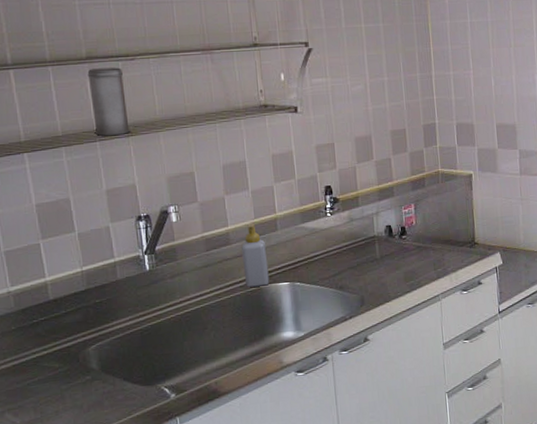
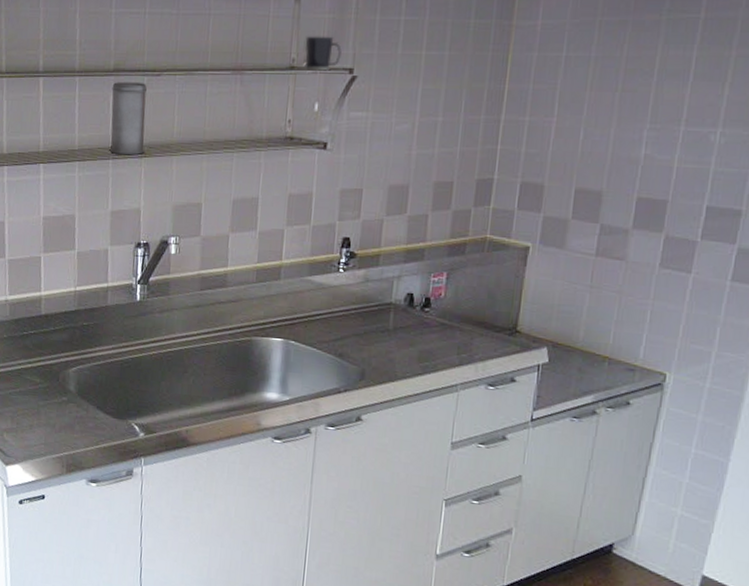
soap bottle: present [241,224,270,287] -> none [235,268,265,338]
mug: none [262,16,296,47] -> present [305,36,342,72]

